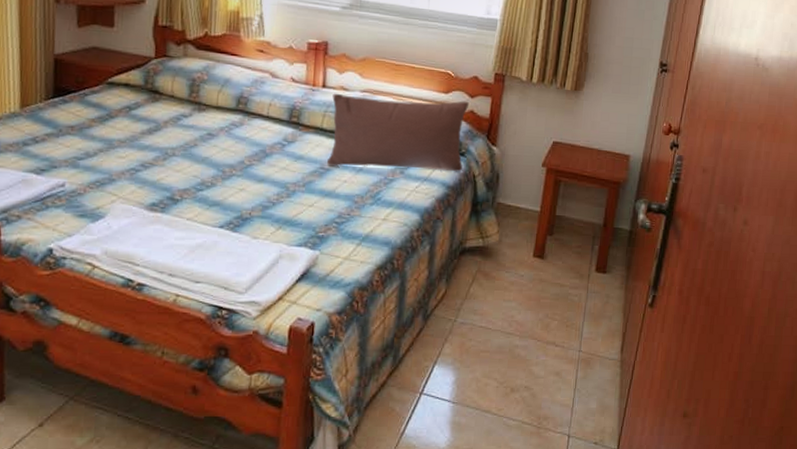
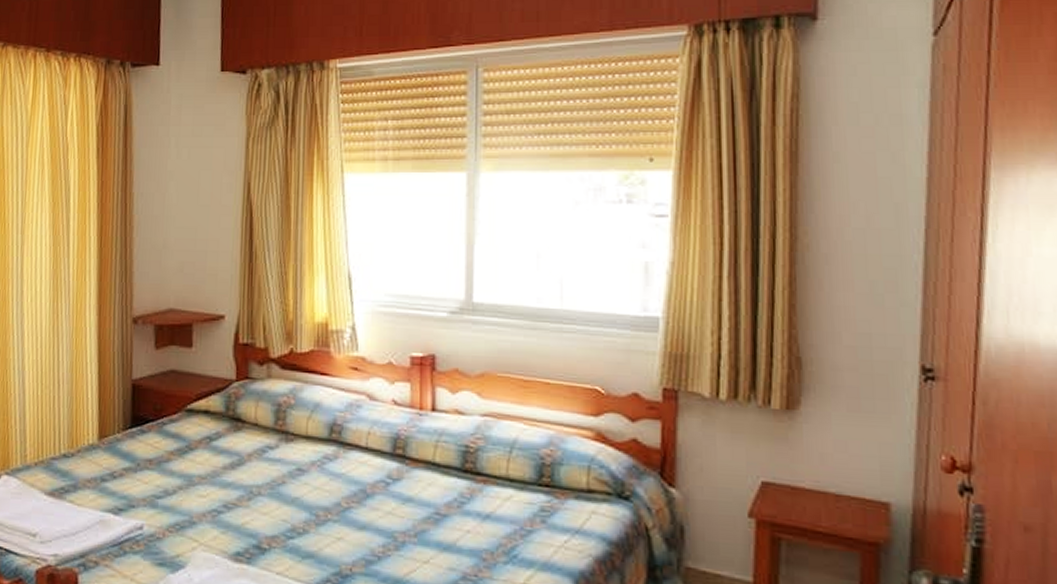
pillow: present [327,93,470,172] -> none [444,418,630,523]

